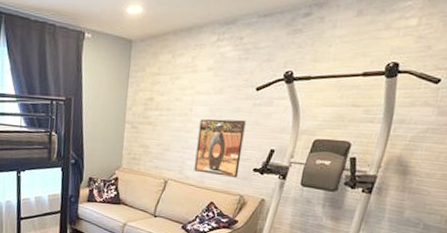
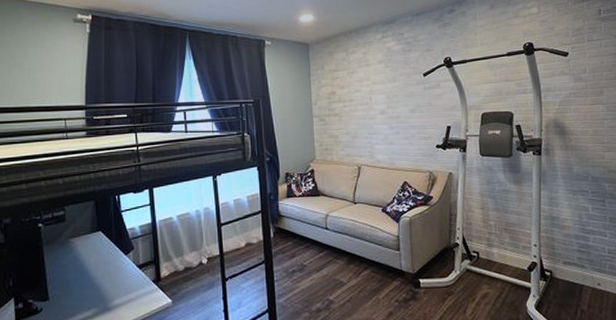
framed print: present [194,119,246,179] -> none [380,102,424,156]

